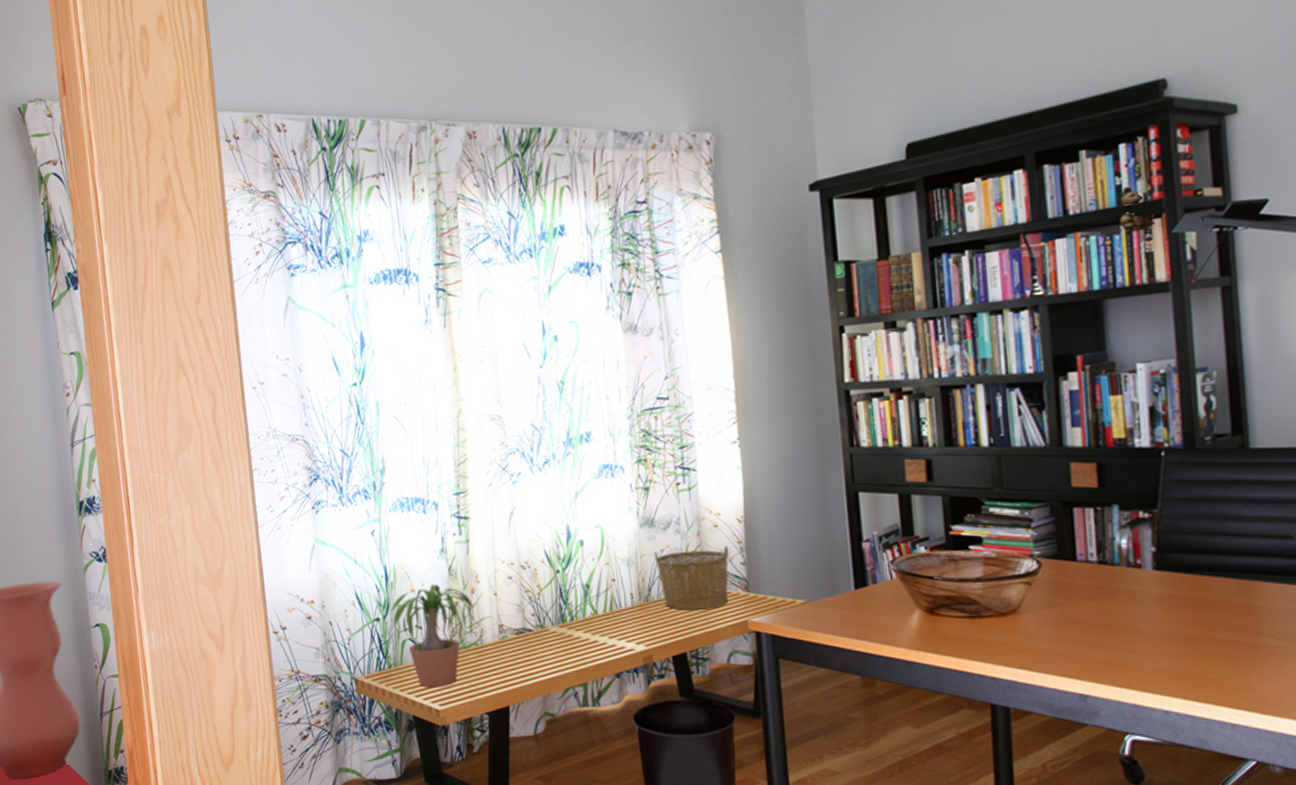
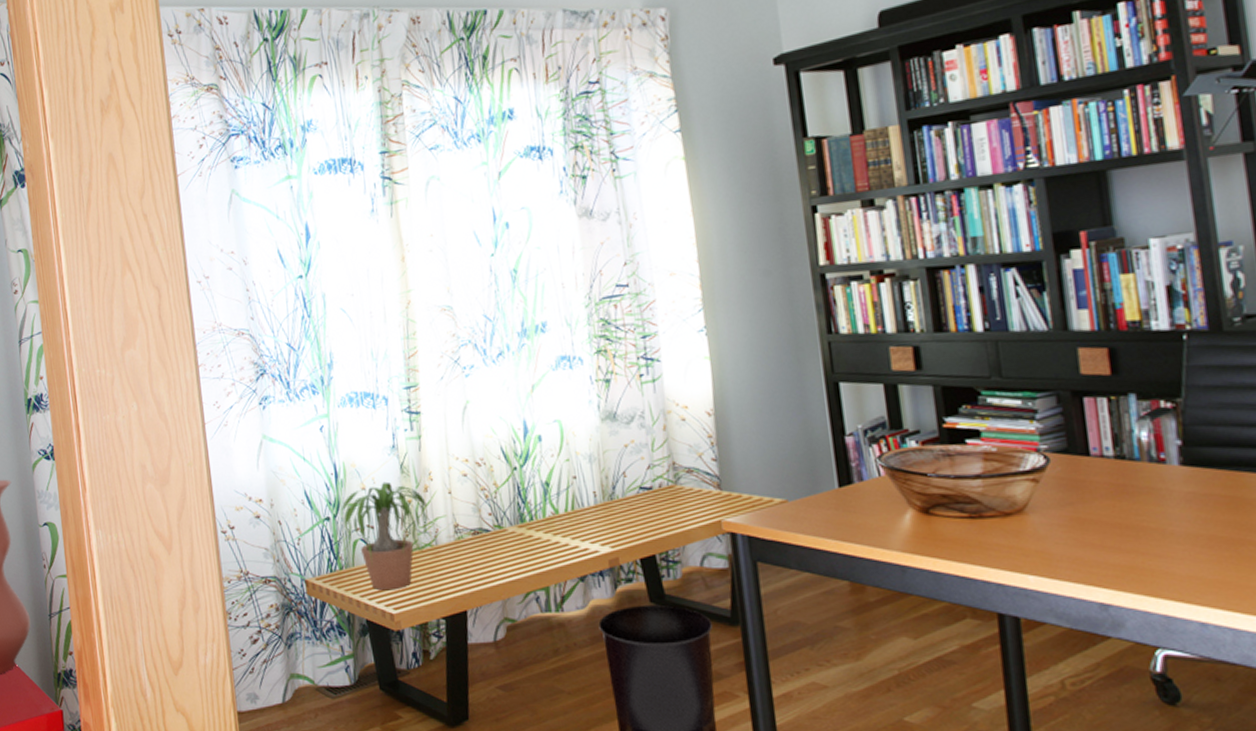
basket: present [654,545,730,611] -> none [617,440,700,510]
decorative figurine: present [1119,186,1155,233] -> none [1122,48,1163,98]

